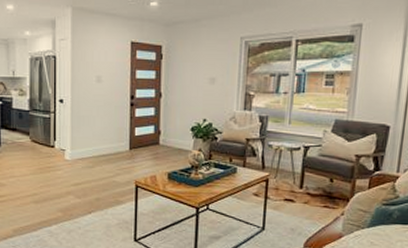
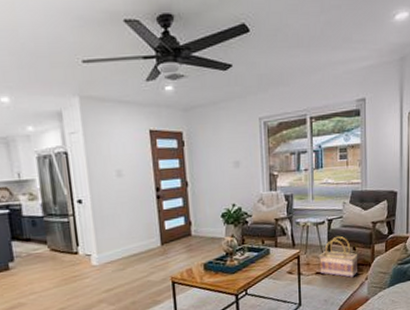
basket: none [289,164,336,210] -> present [320,235,358,278]

